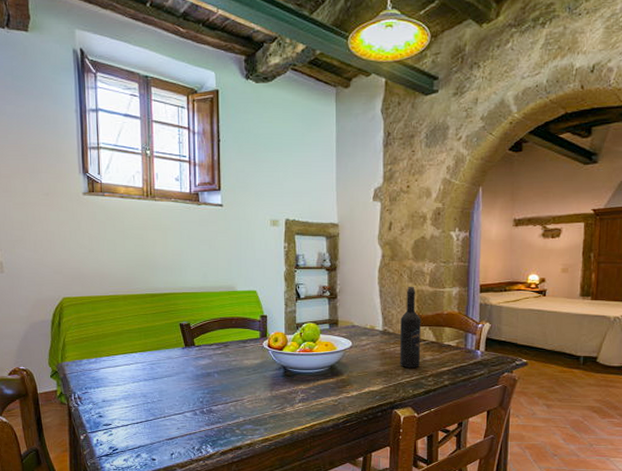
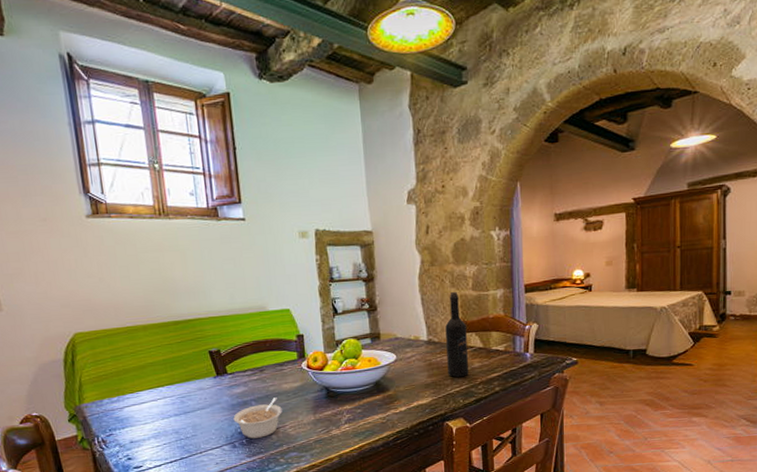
legume: none [196,372,242,408] -> present [233,397,282,439]

